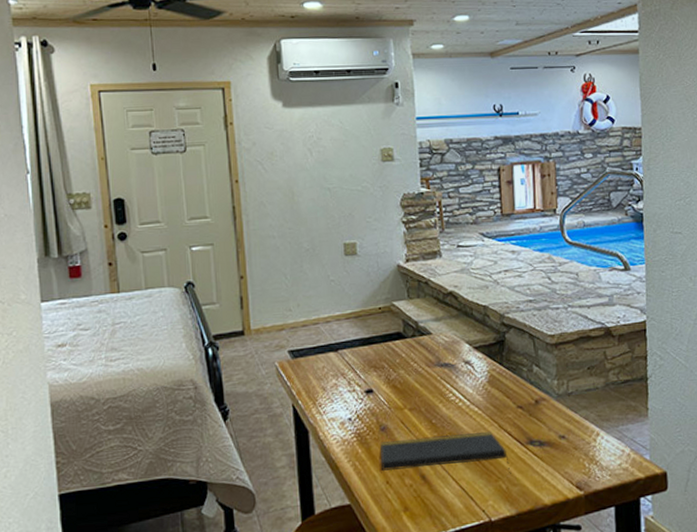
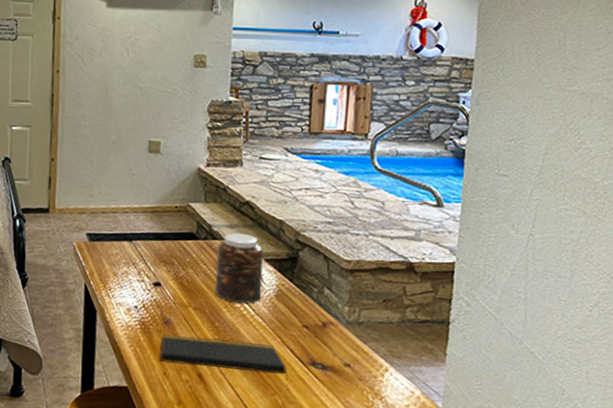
jar: none [426,325,475,397] -> present [215,233,264,304]

